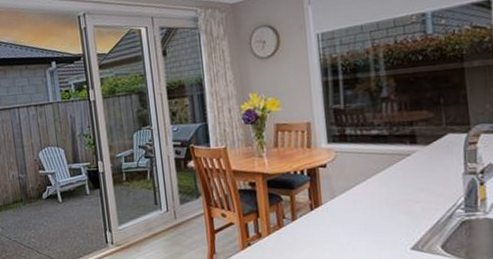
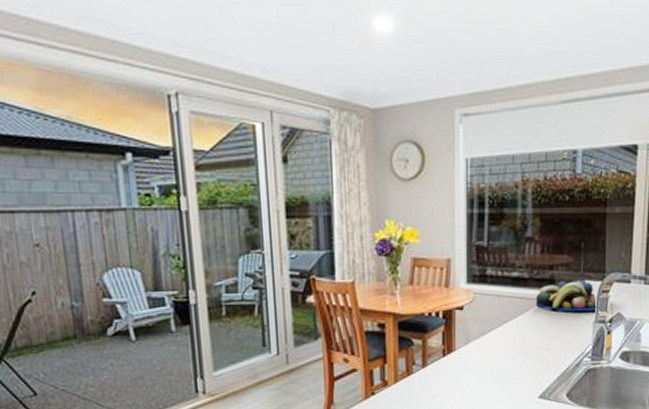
fruit bowl: none [397,132,466,166] -> present [535,279,598,312]

